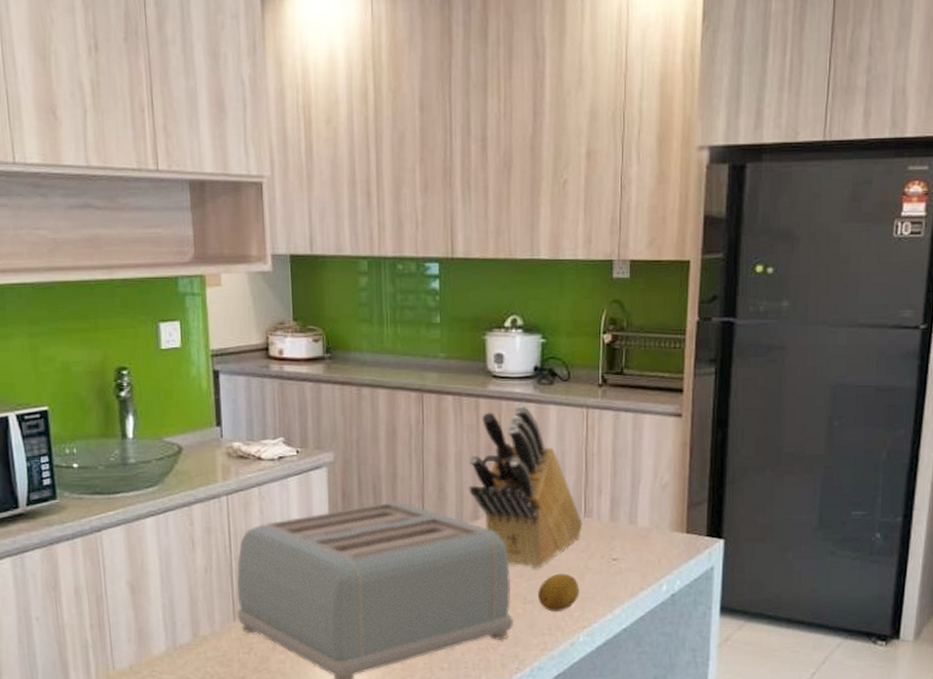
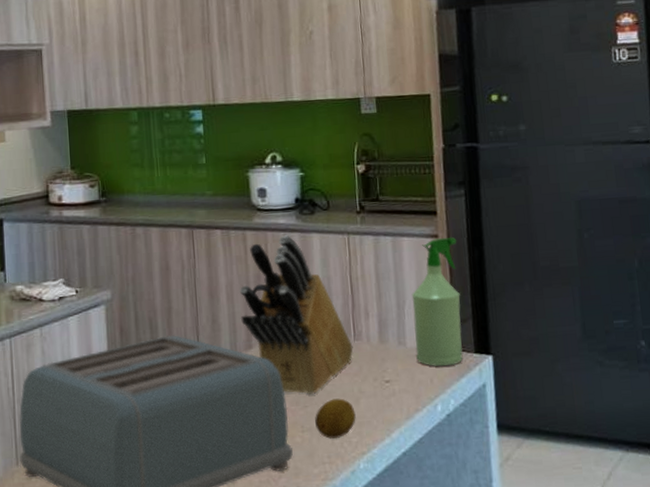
spray bottle: none [646,416,701,548] -> present [411,236,463,367]

